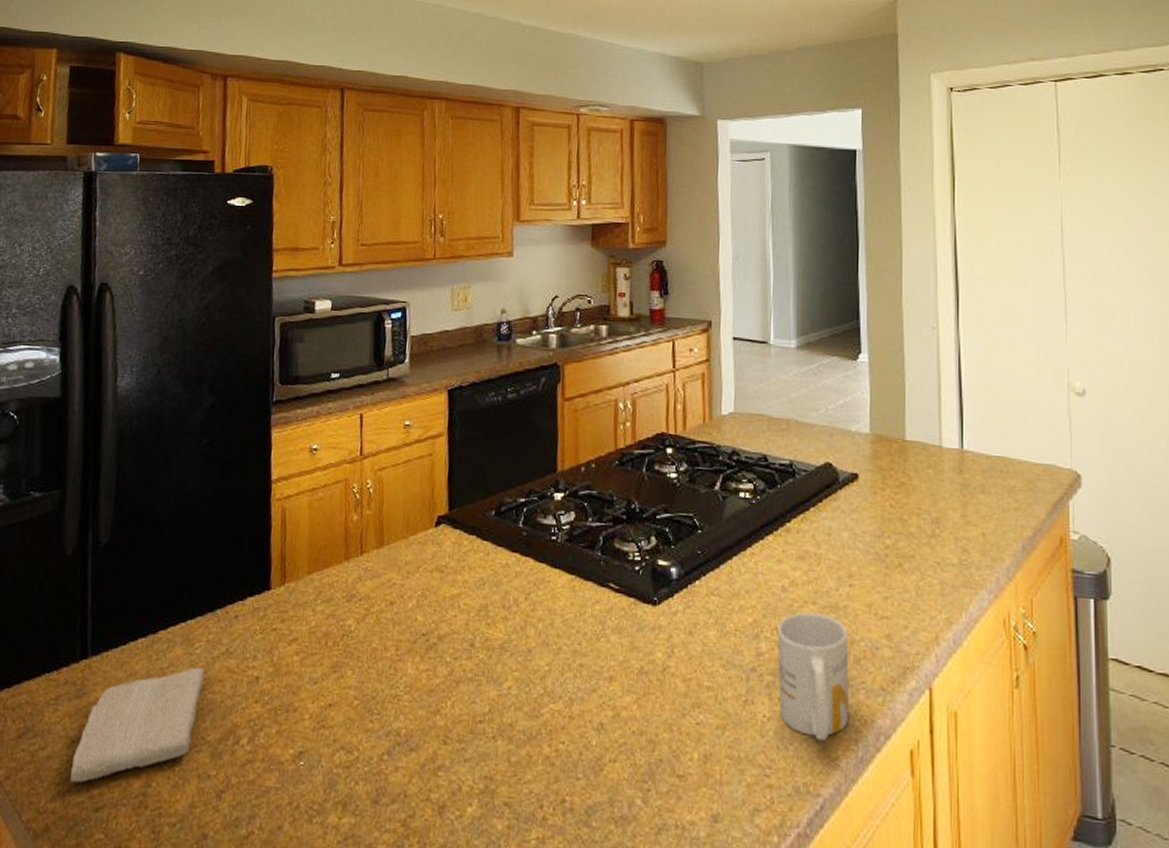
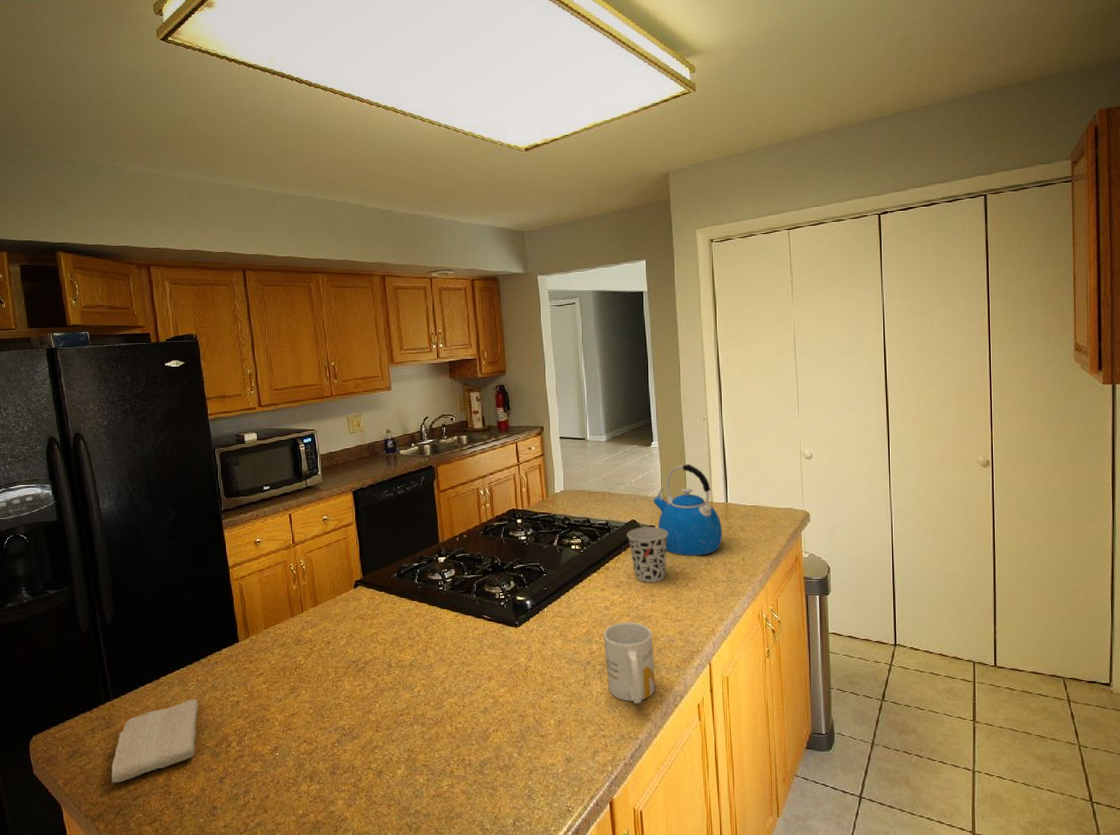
cup: none [818,474,878,558] -> present [627,527,669,583]
kettle: none [857,388,955,524] -> present [652,464,723,556]

